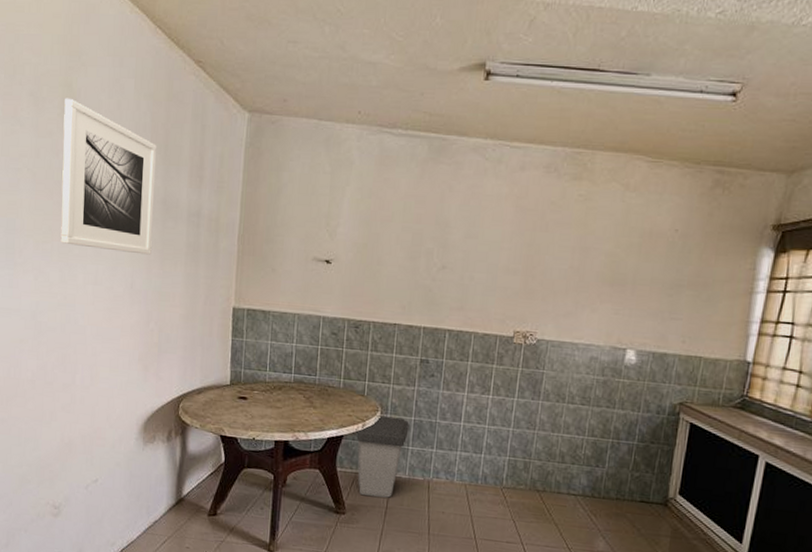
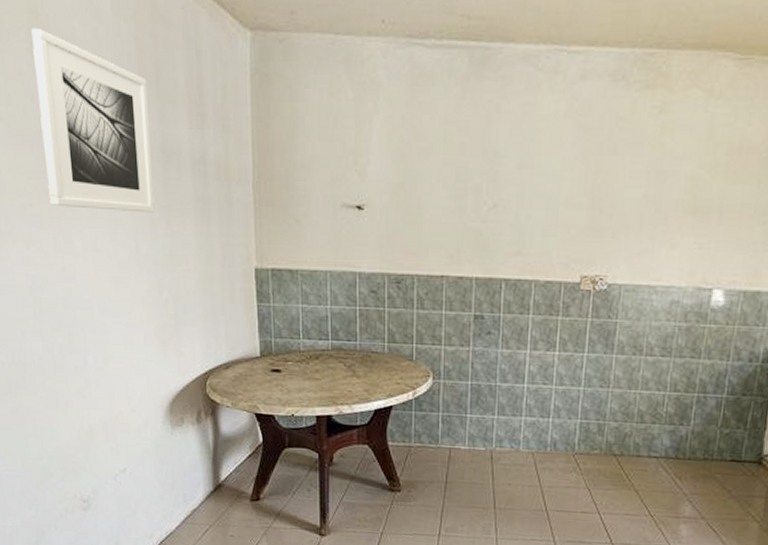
trash can: present [355,415,409,498] -> none [405,381,466,472]

